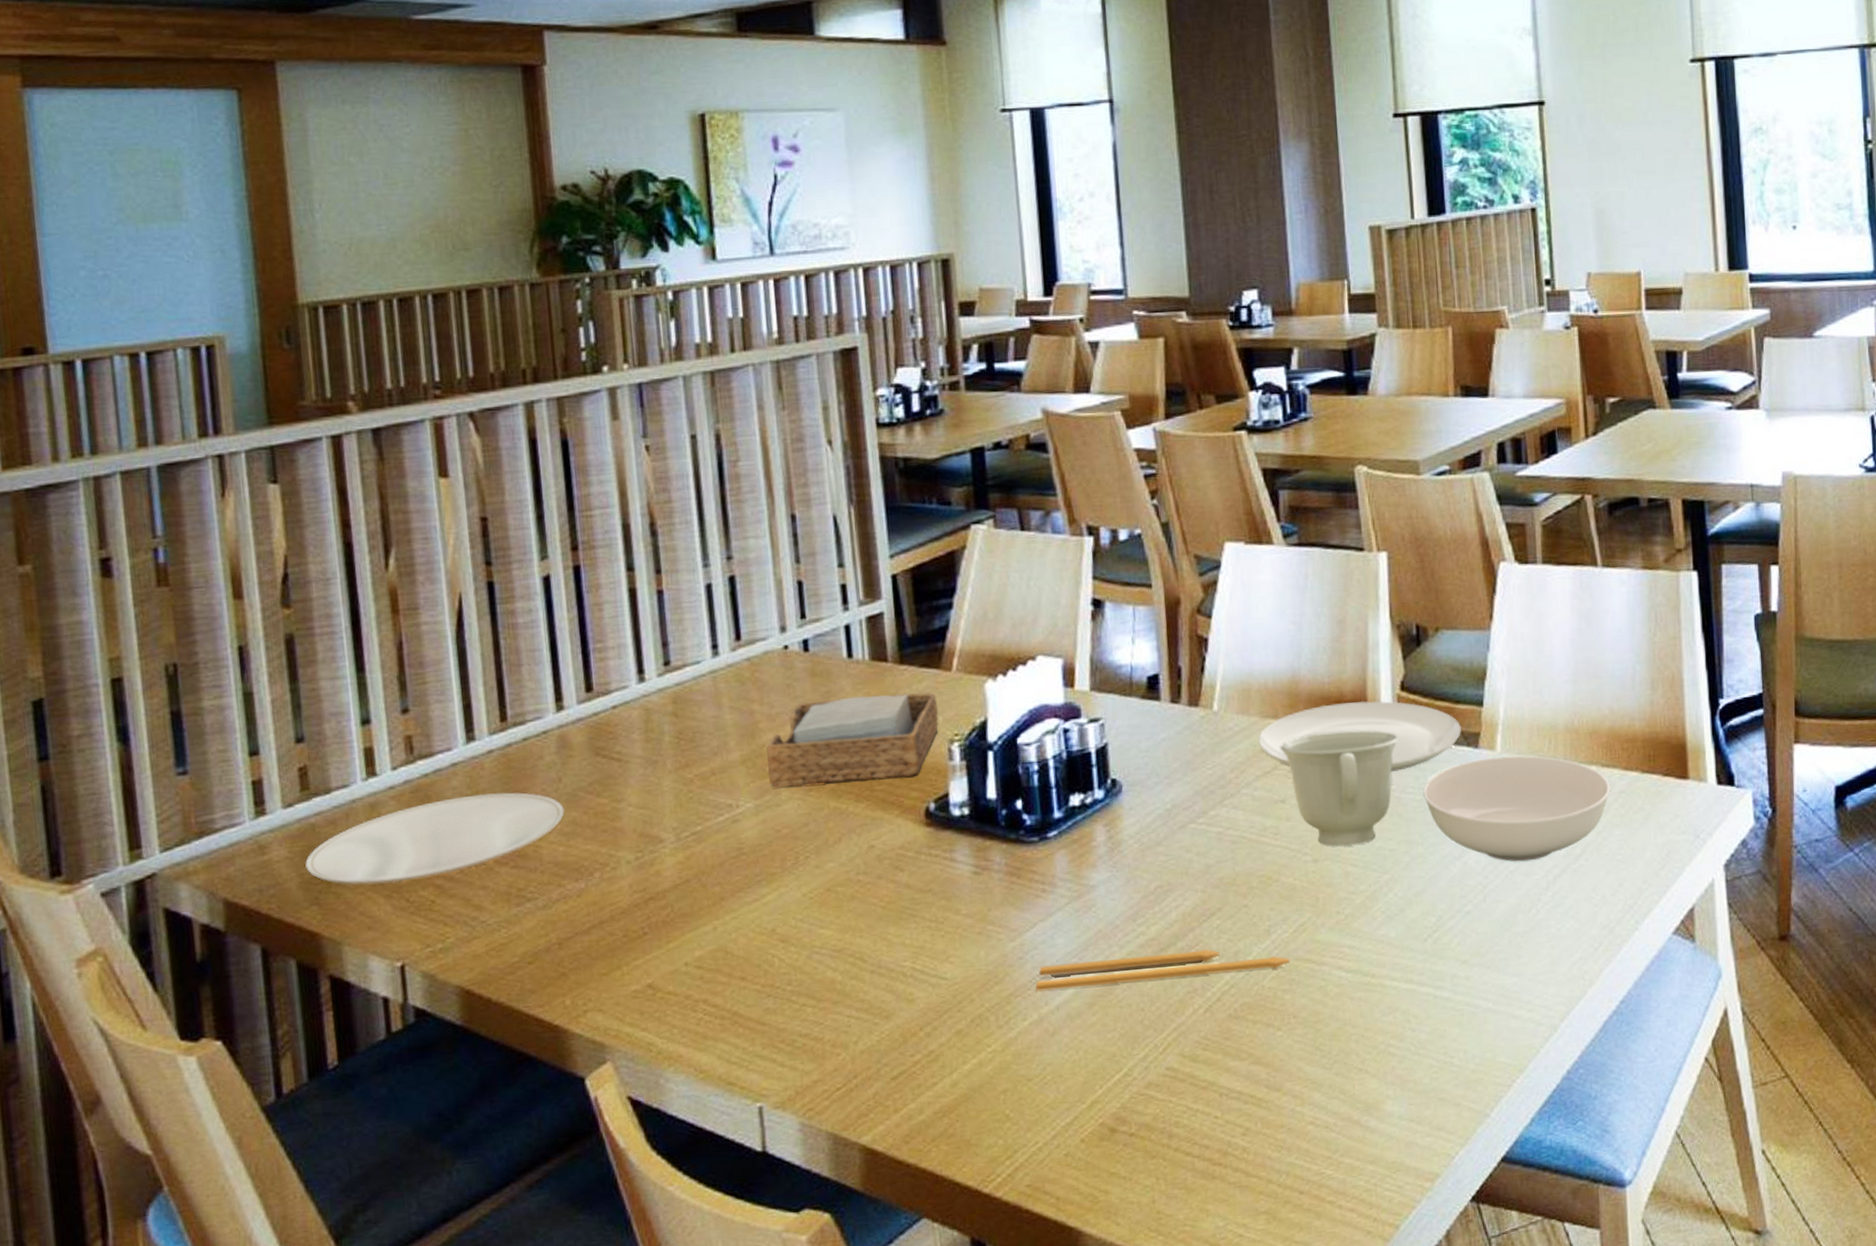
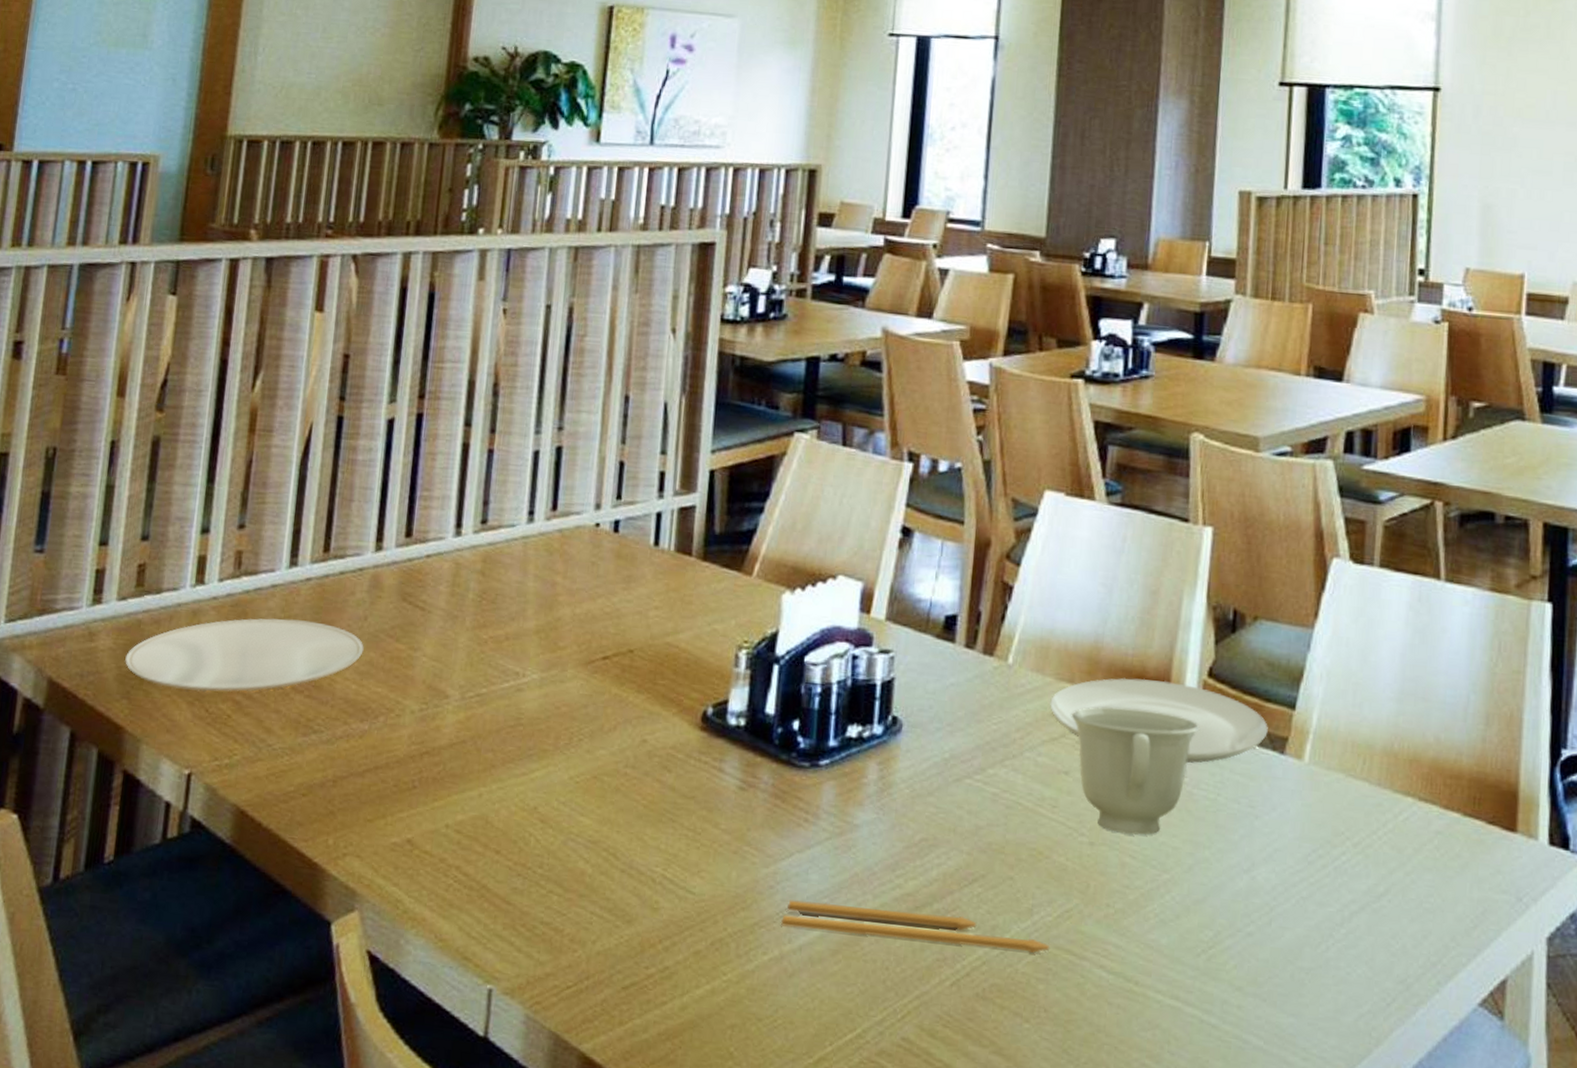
napkin holder: present [766,692,939,788] -> none [558,583,733,677]
bowl: present [1423,755,1611,862] -> none [1217,767,1427,890]

